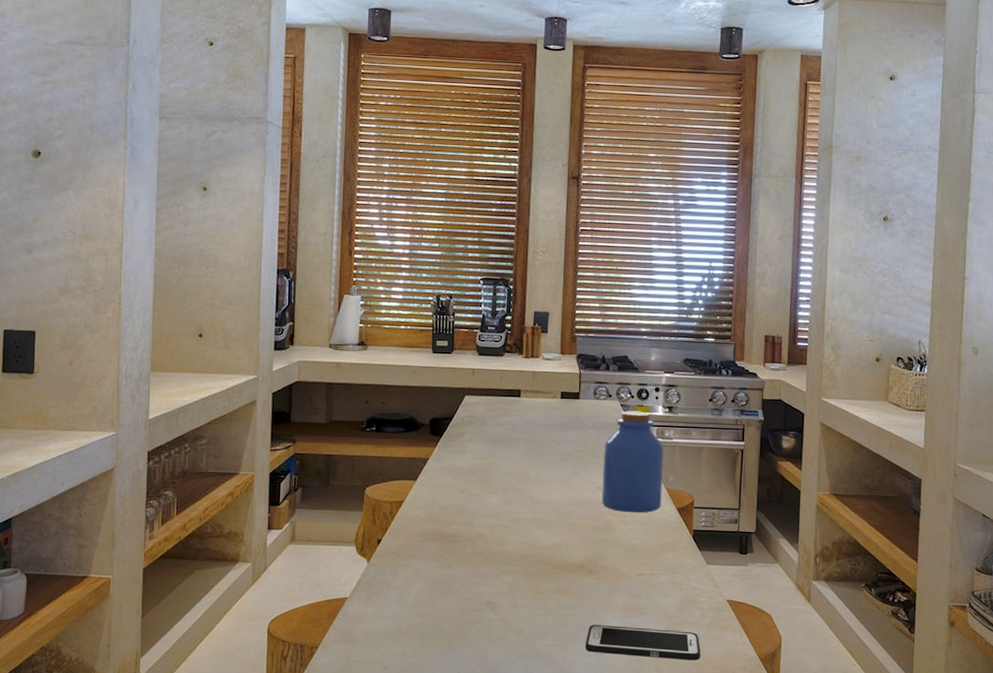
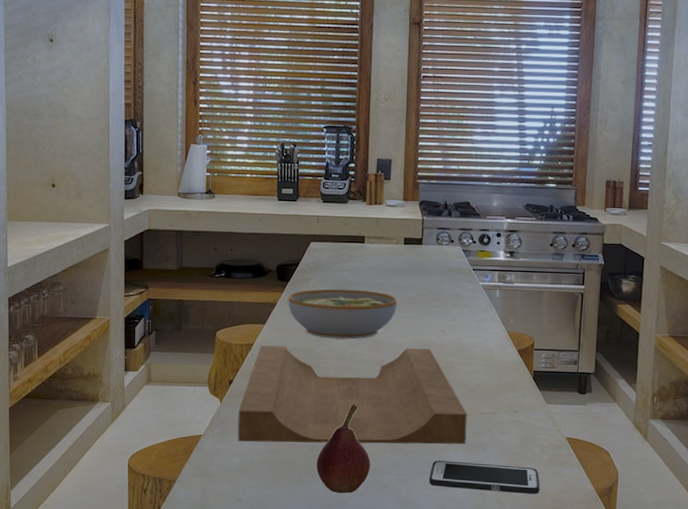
cutting board: none [385,502,625,608] -> present [238,345,467,445]
bowl: none [440,444,553,497] -> present [288,288,397,340]
fruit: none [467,564,524,661] -> present [317,403,370,494]
jar: present [601,410,664,513] -> none [444,256,505,355]

